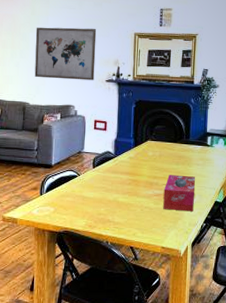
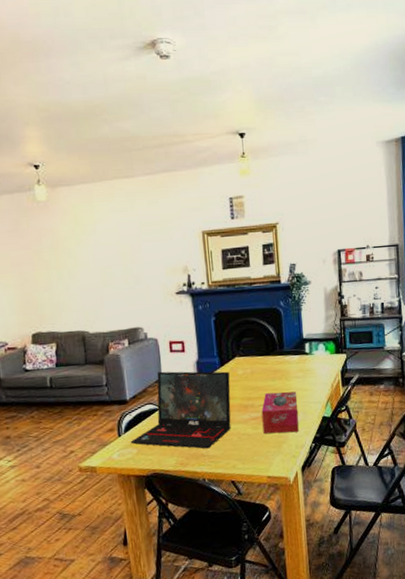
wall art: present [34,27,97,81] -> none [82,232,162,300]
laptop: none [49,144,141,216] -> present [130,371,232,449]

